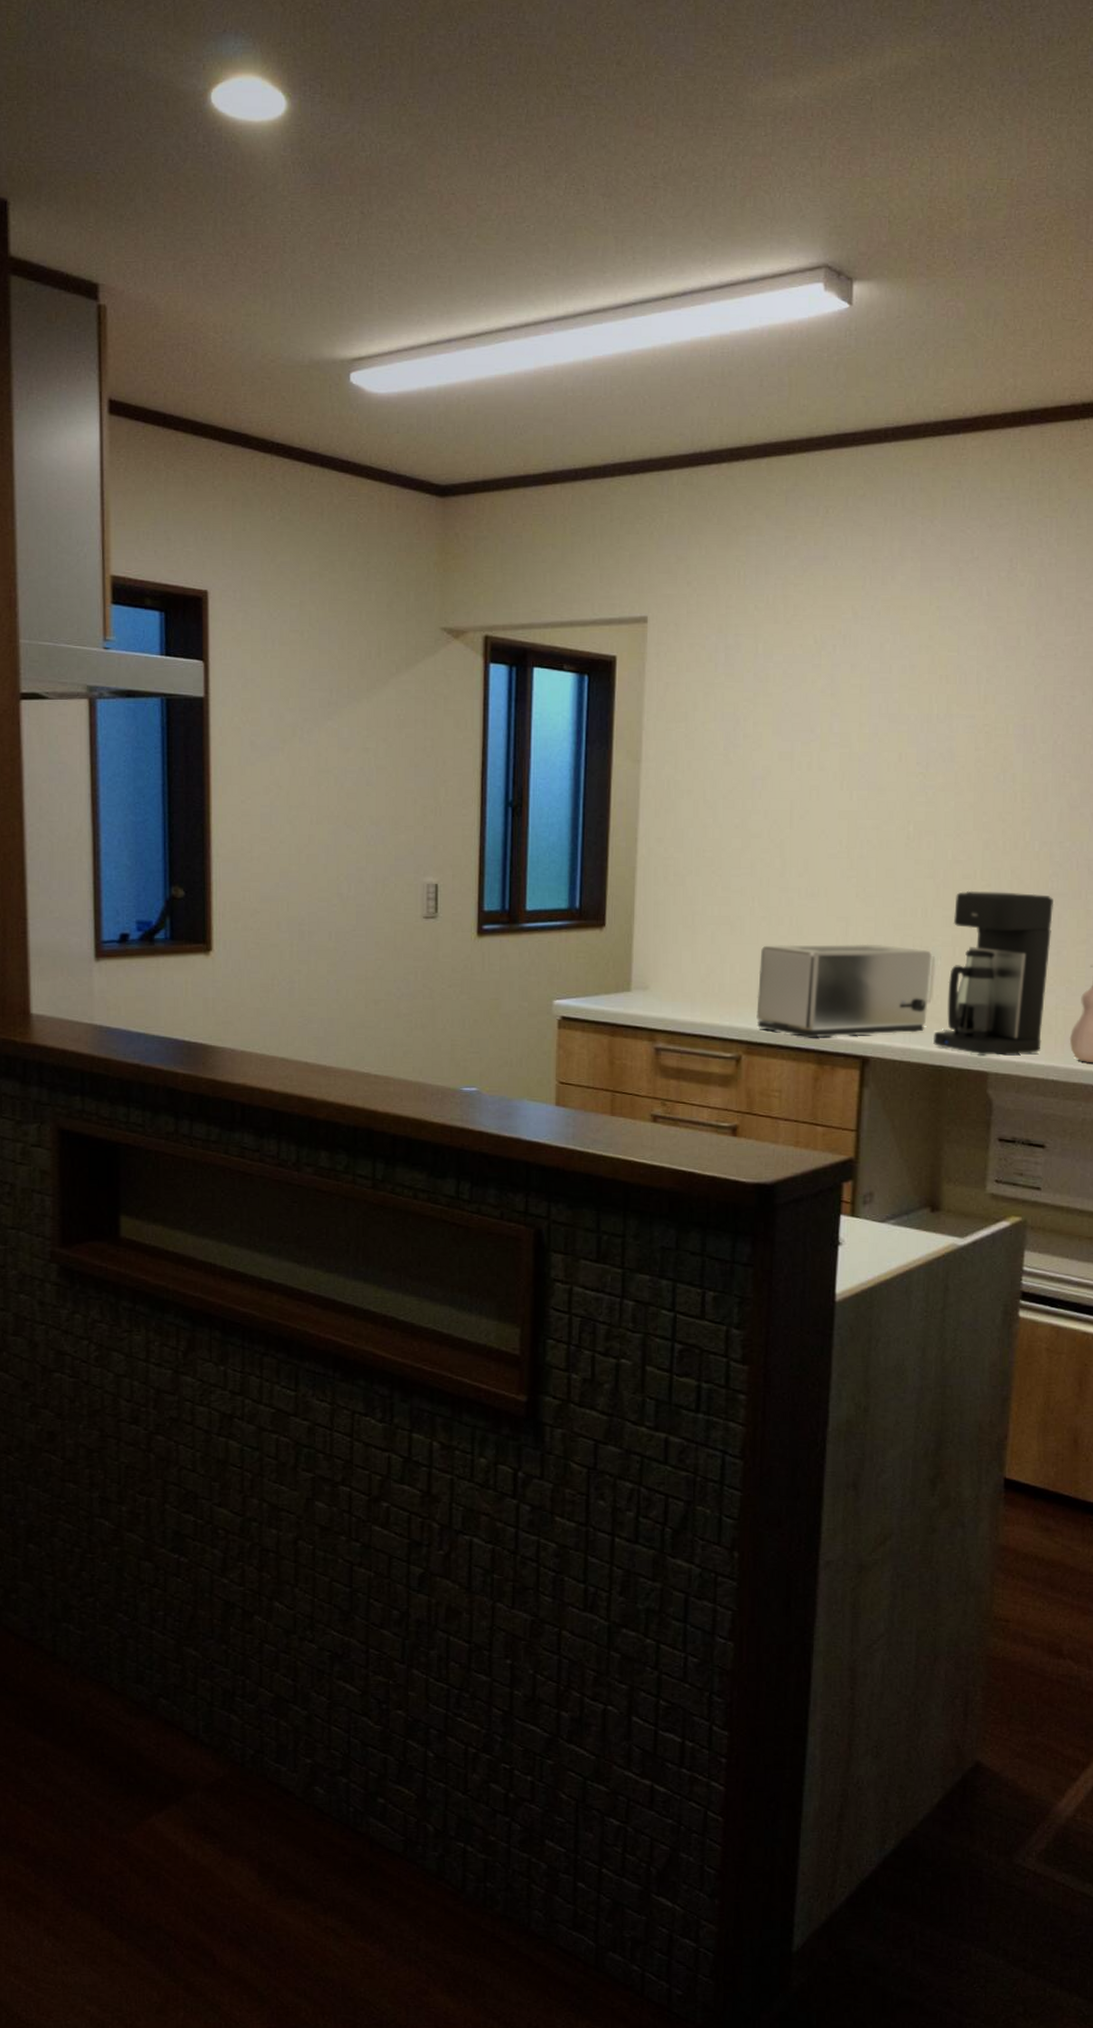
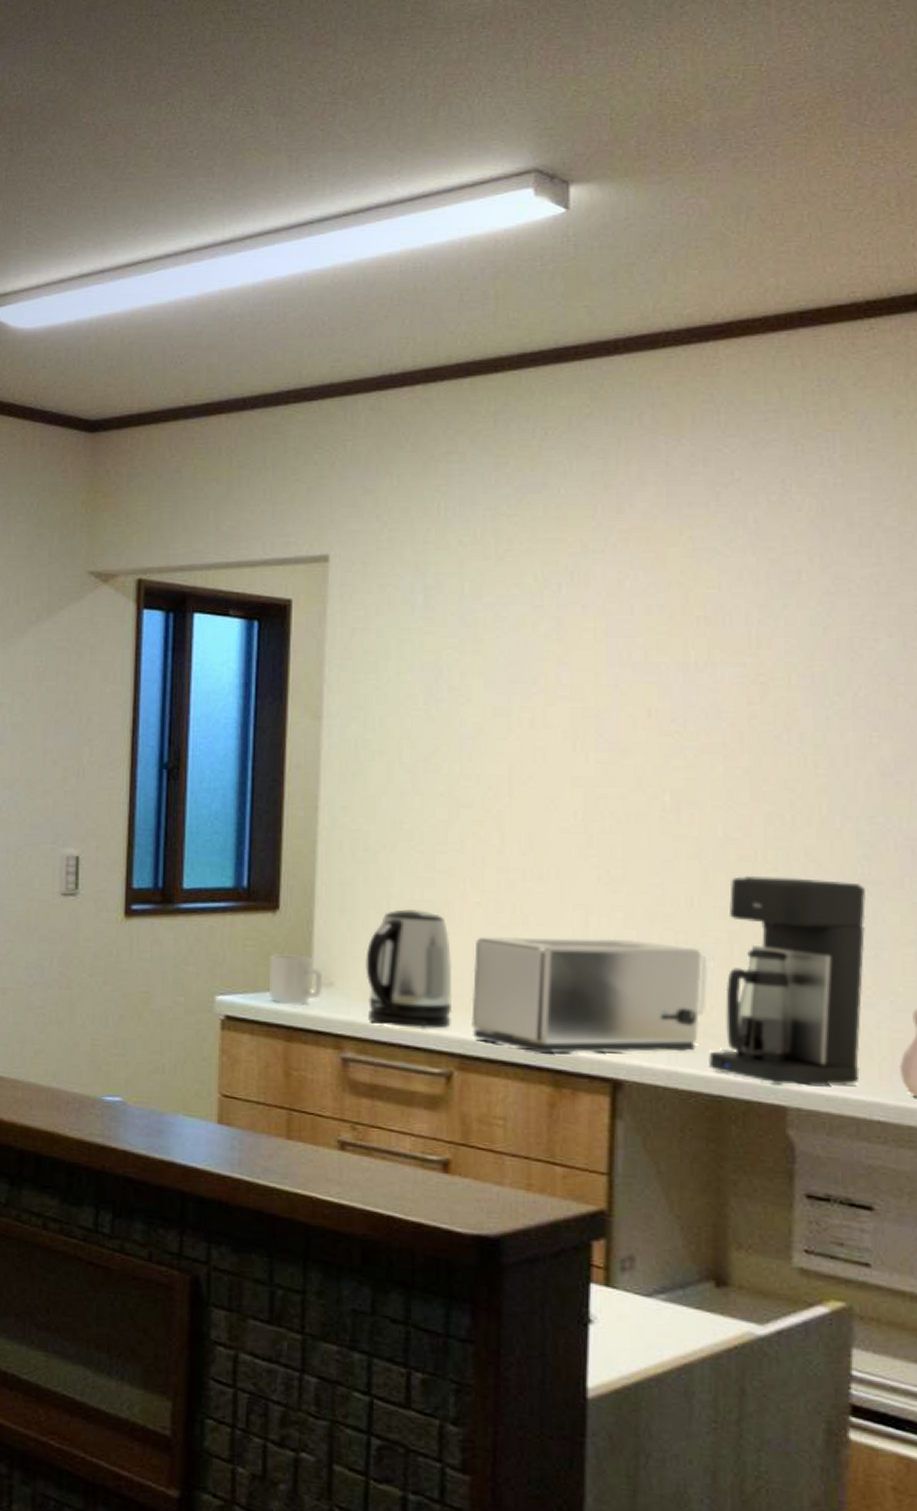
mug: none [596,964,641,1006] -> present [268,954,323,1006]
kettle: none [674,923,743,1023] -> present [366,908,453,1030]

